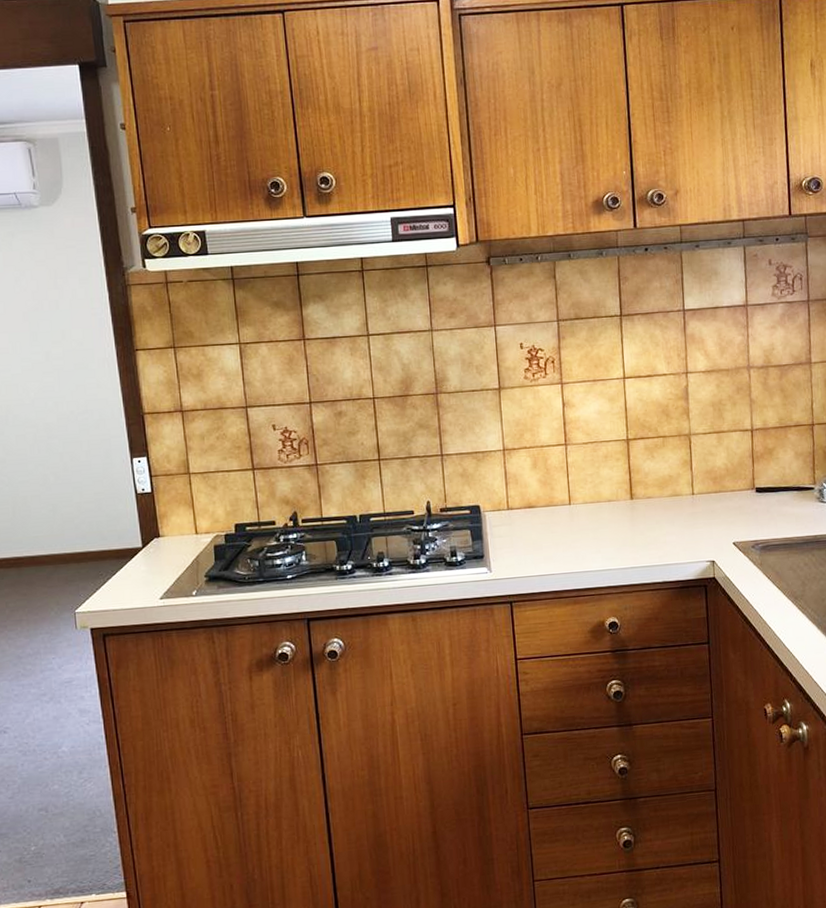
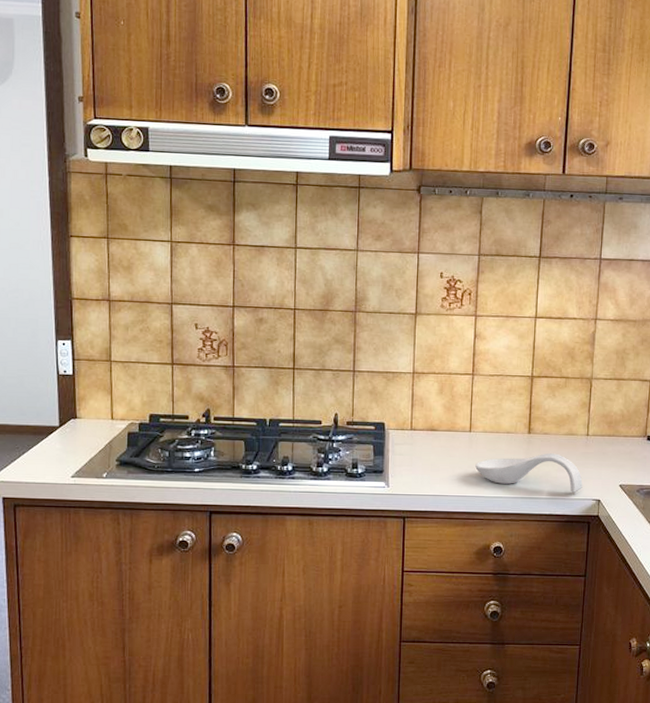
spoon rest: none [579,517,694,556] -> present [475,453,583,493]

